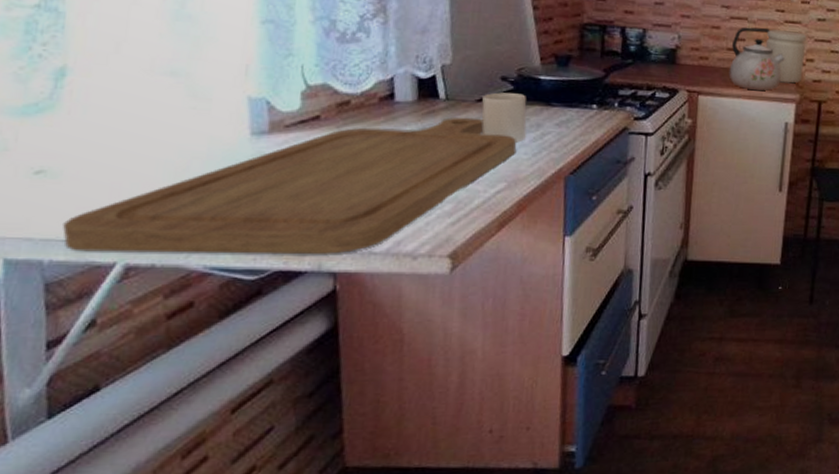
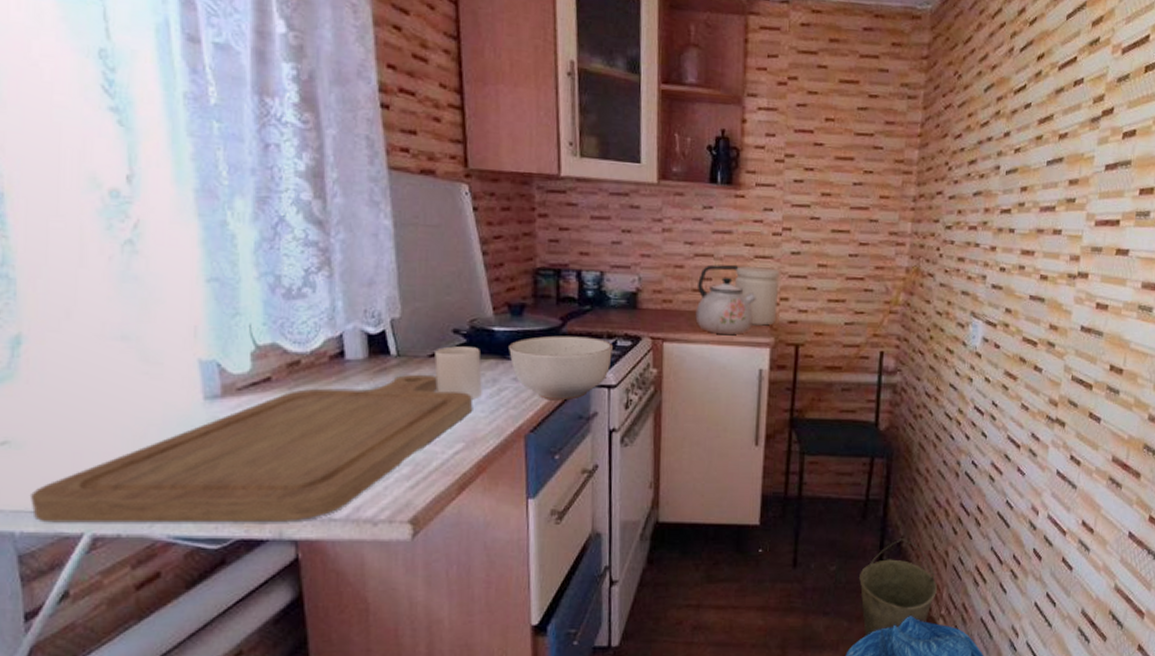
bowl: none [553,85,651,146] -> present [509,335,613,401]

